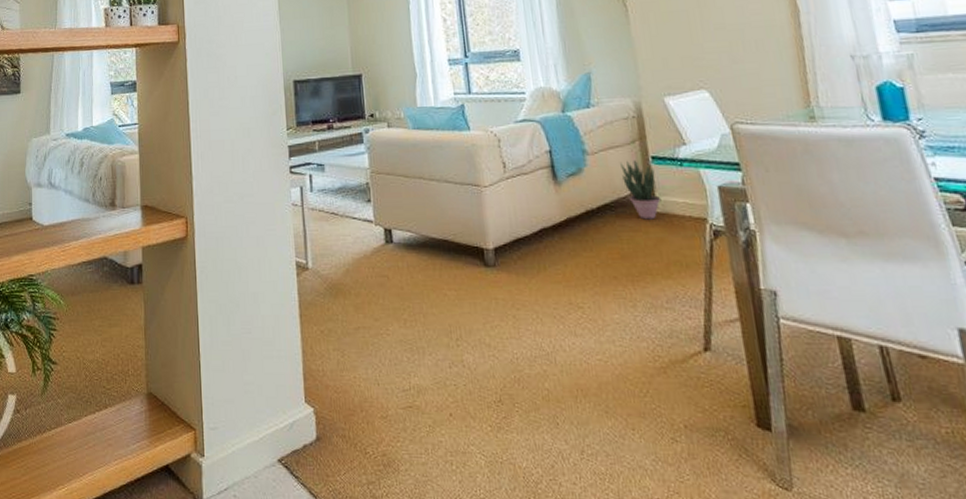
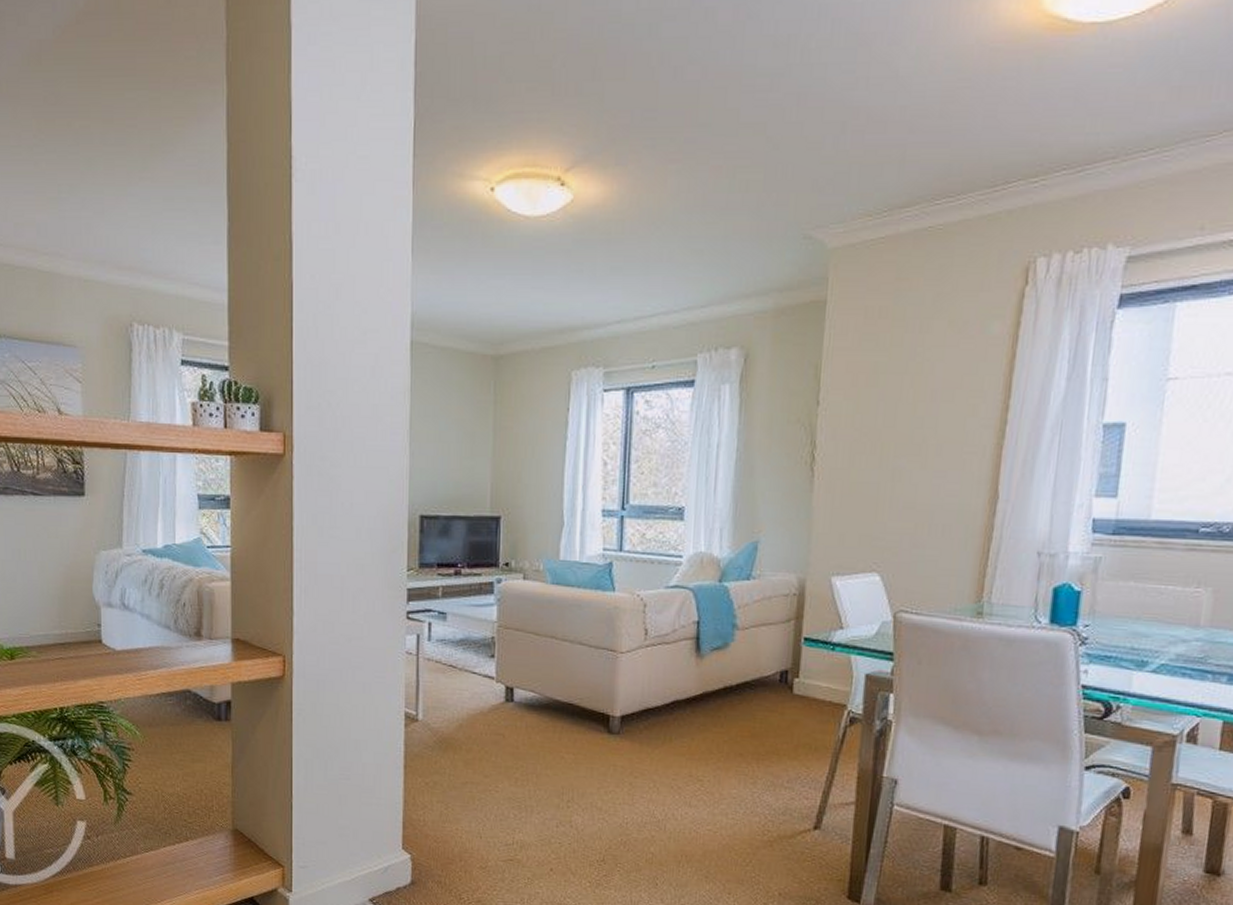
potted plant: present [620,160,662,220] -> none [769,639,805,702]

